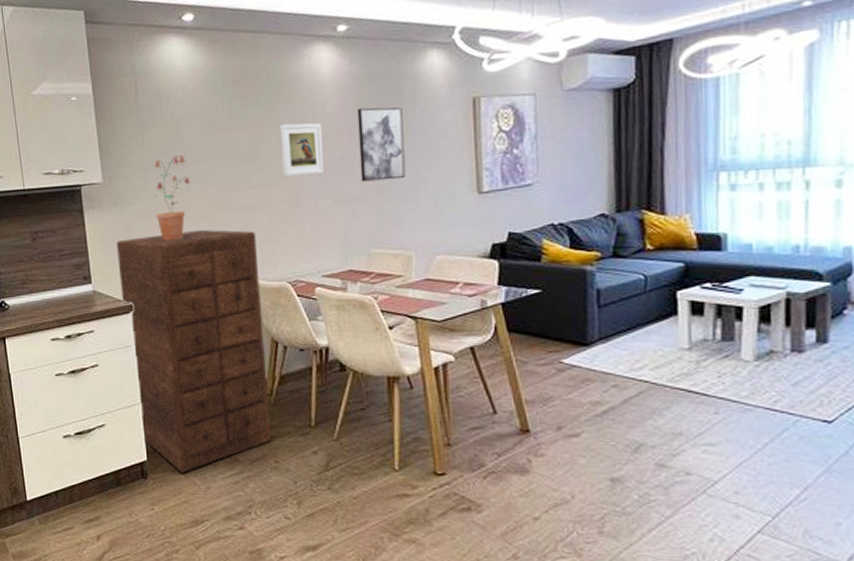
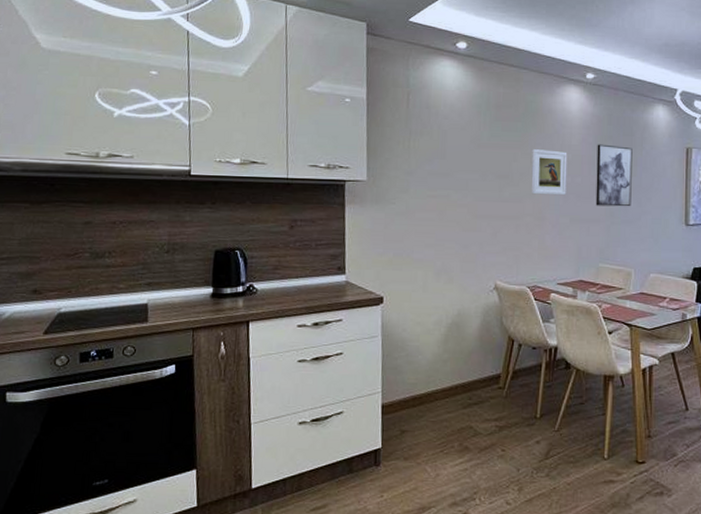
dresser: present [117,229,272,473] -> none [373,233,504,461]
potted plant: present [152,154,191,241] -> none [412,163,450,241]

